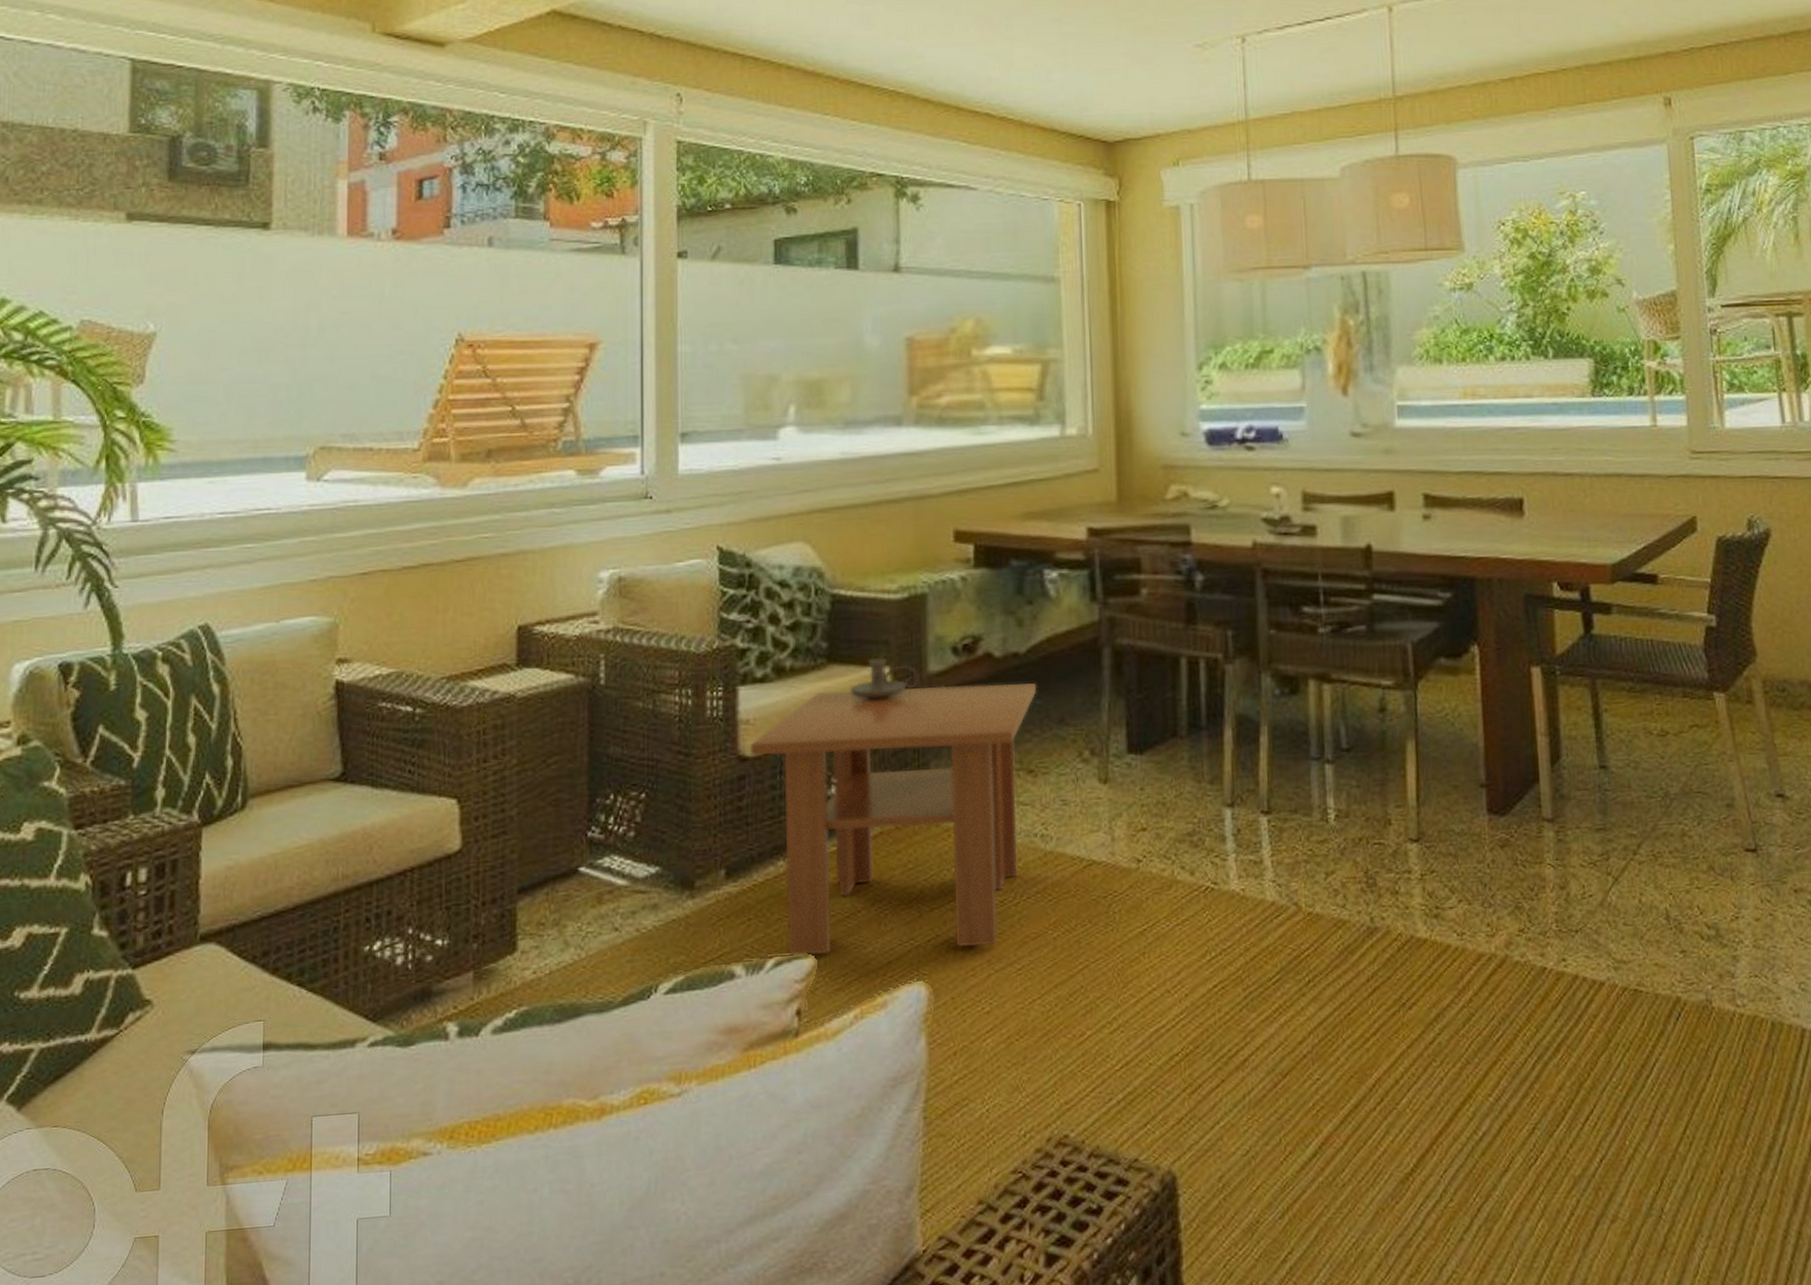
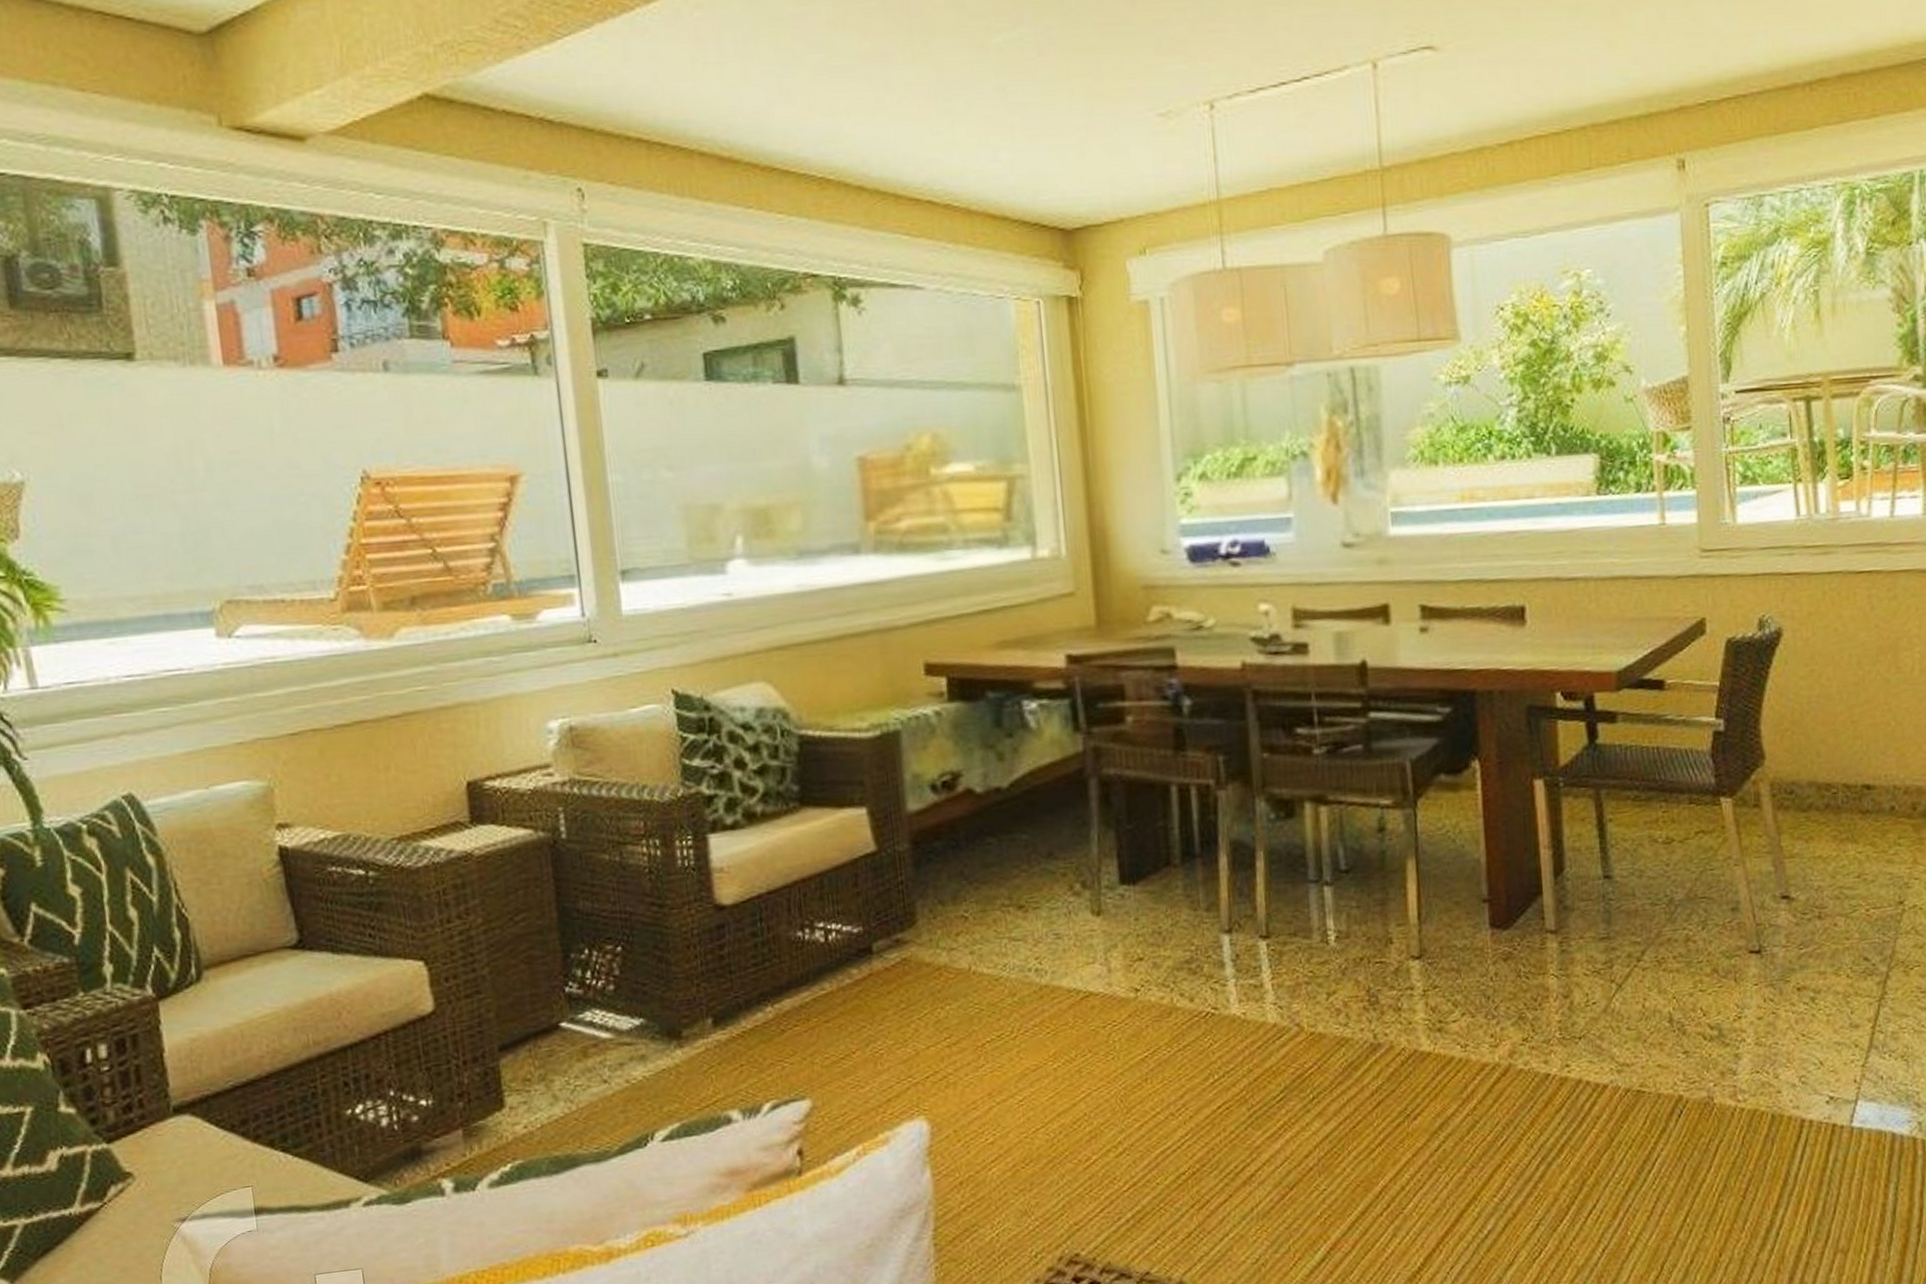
coffee table: present [749,683,1037,956] -> none [726,818,1023,1099]
candle holder: present [849,658,920,699] -> none [826,799,900,841]

